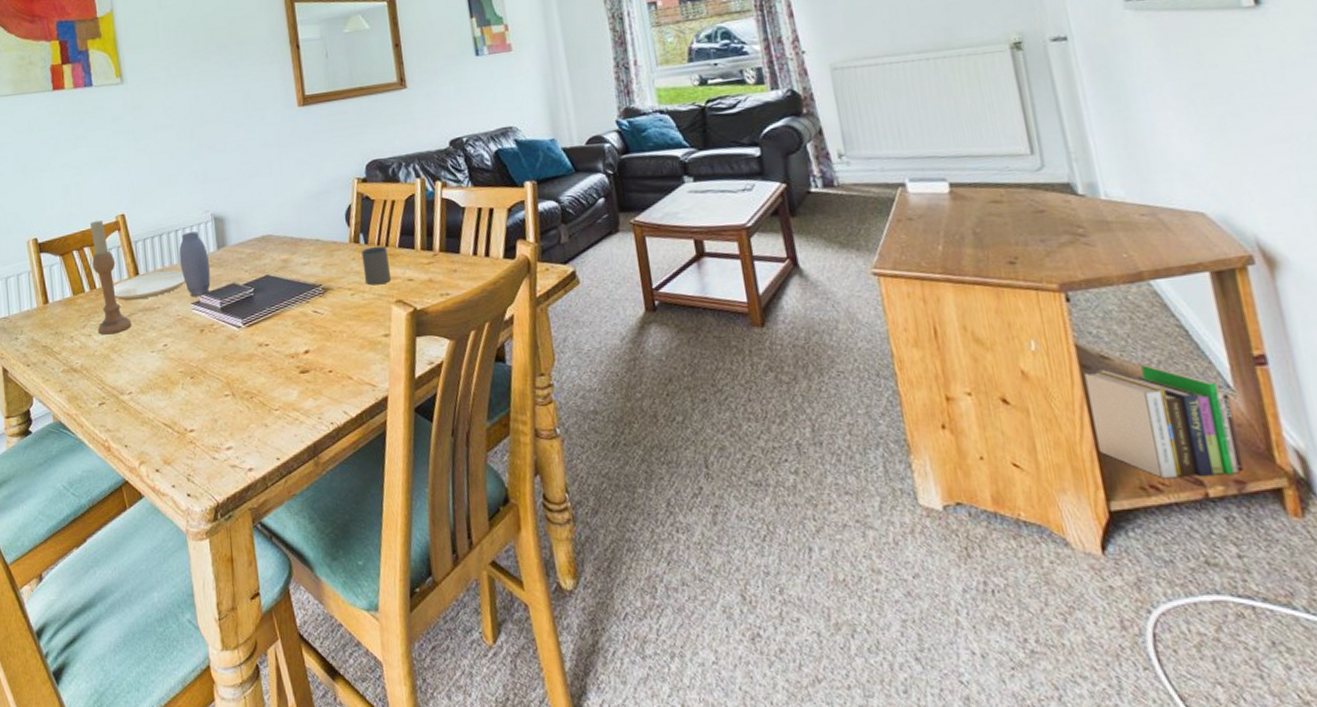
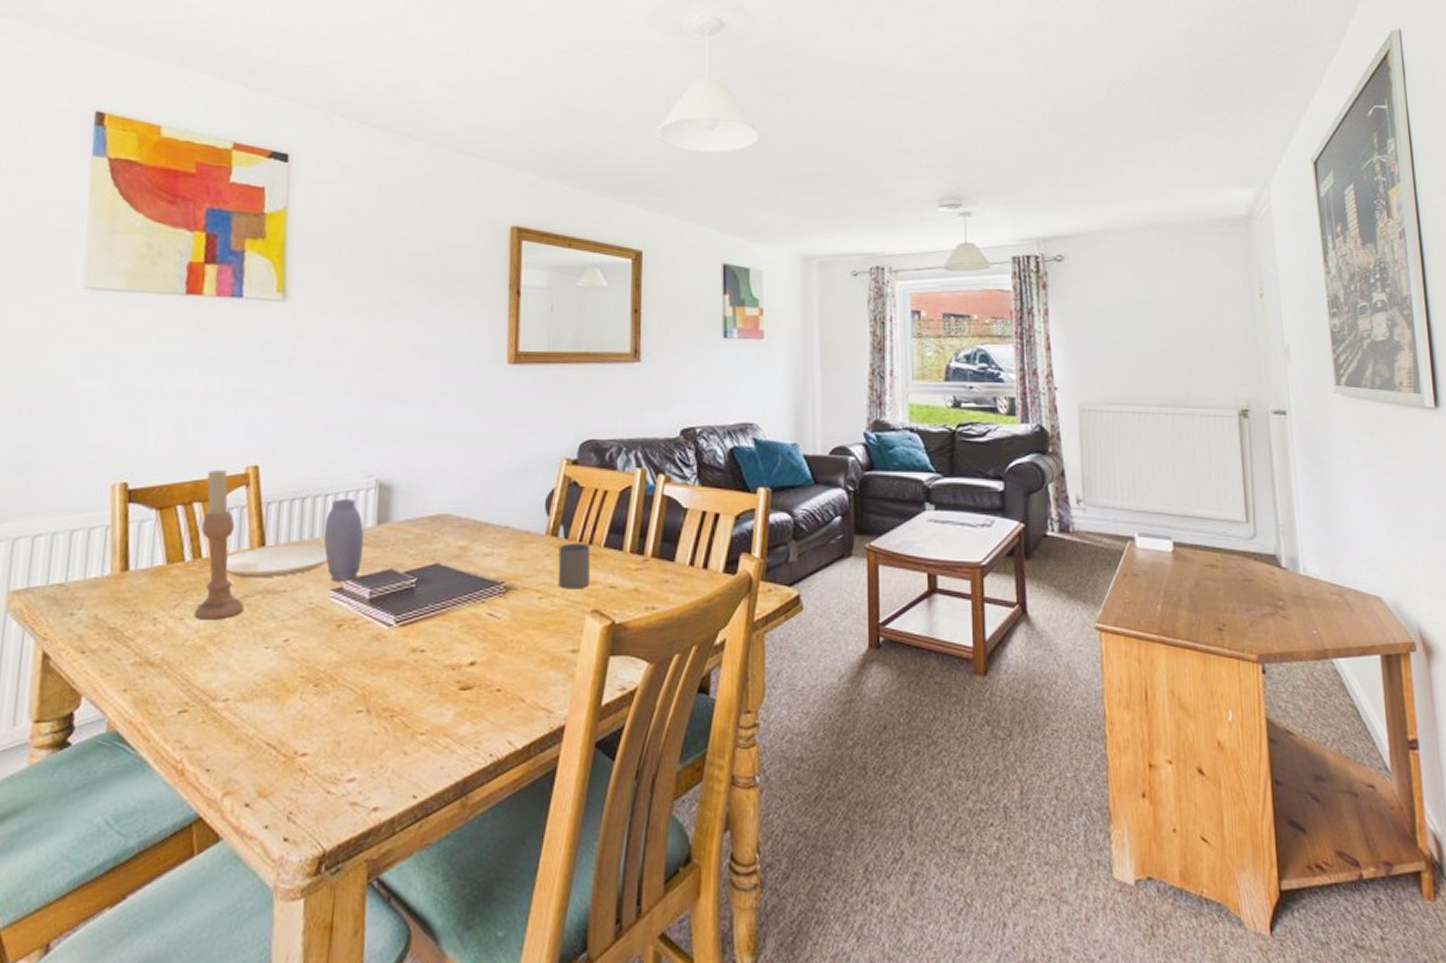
books: present [1084,363,1244,479] -> none [1271,741,1393,859]

